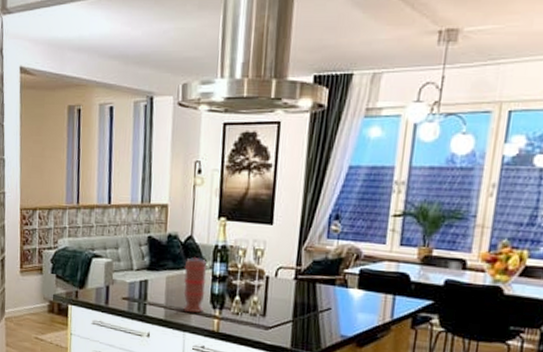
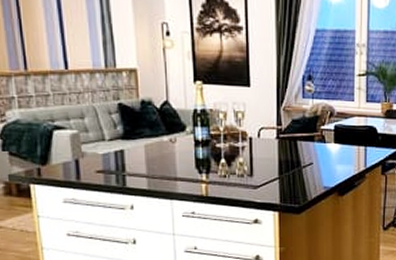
spice grinder: present [183,257,207,313] -> none [163,123,189,180]

